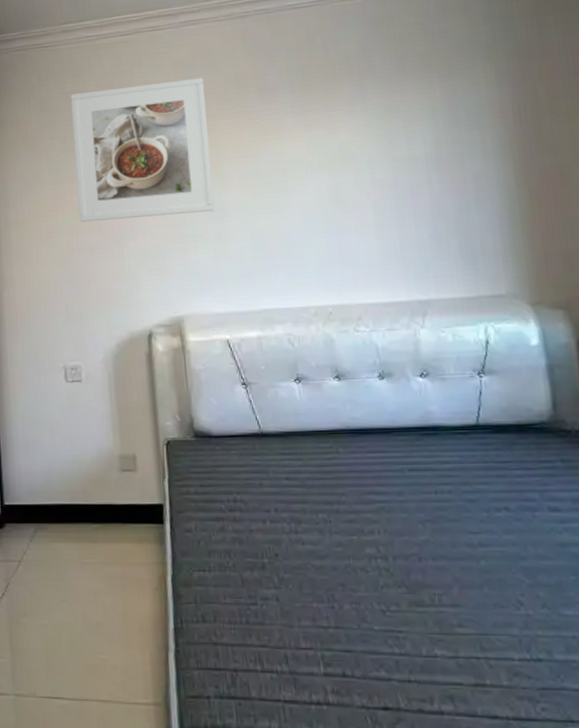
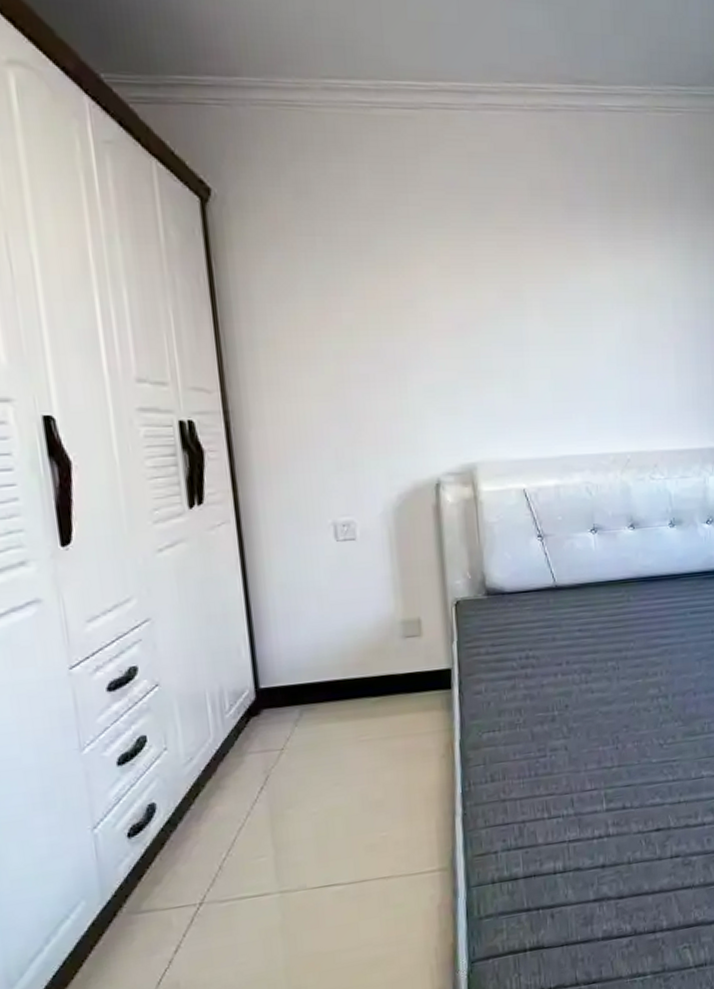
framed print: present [71,77,214,223] -> none [337,177,513,348]

